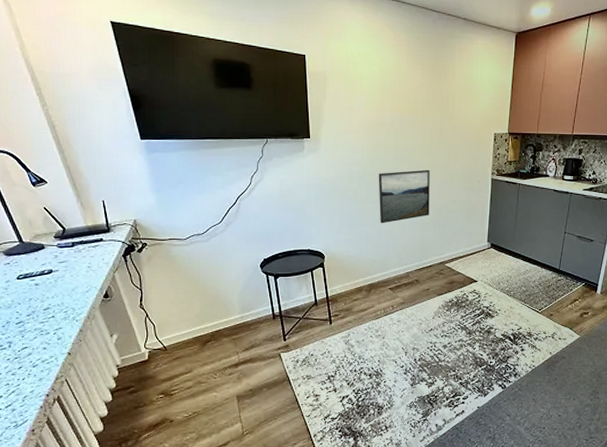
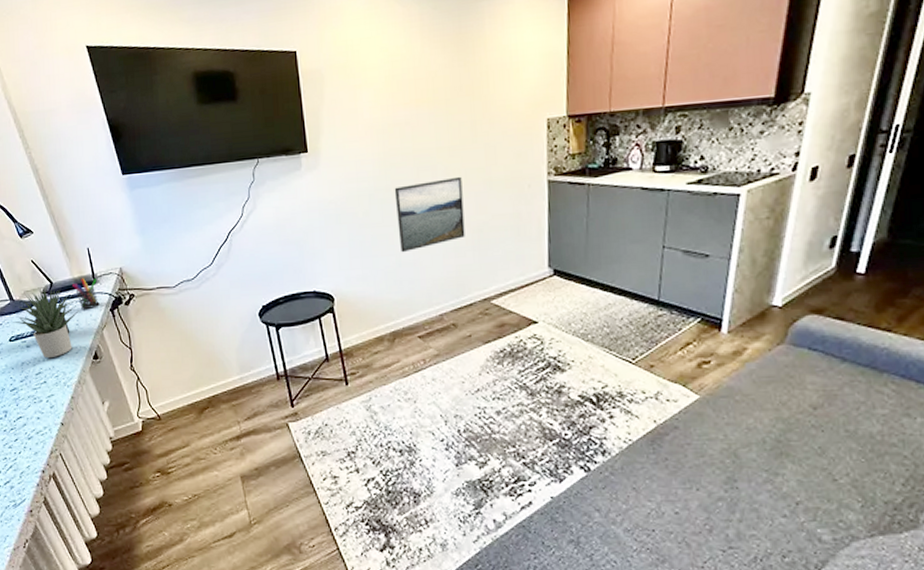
succulent plant: none [21,233,91,296] -> present [12,288,79,359]
pen holder: none [86,226,112,255] -> present [73,278,100,310]

